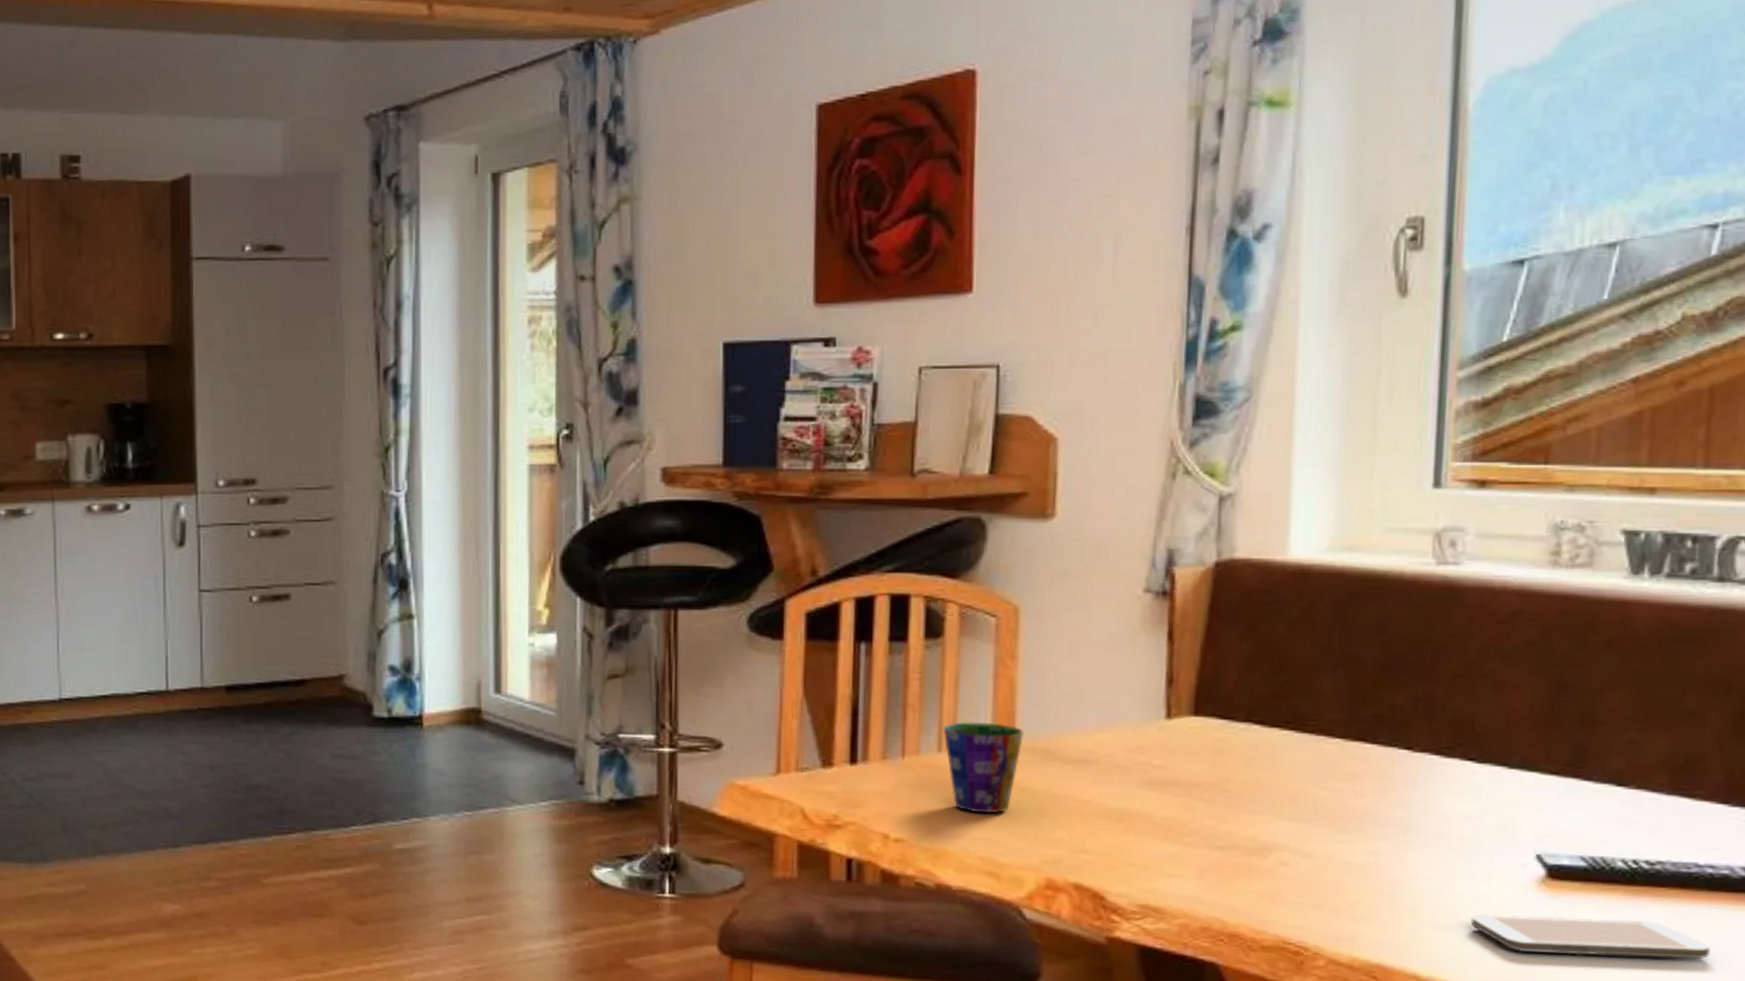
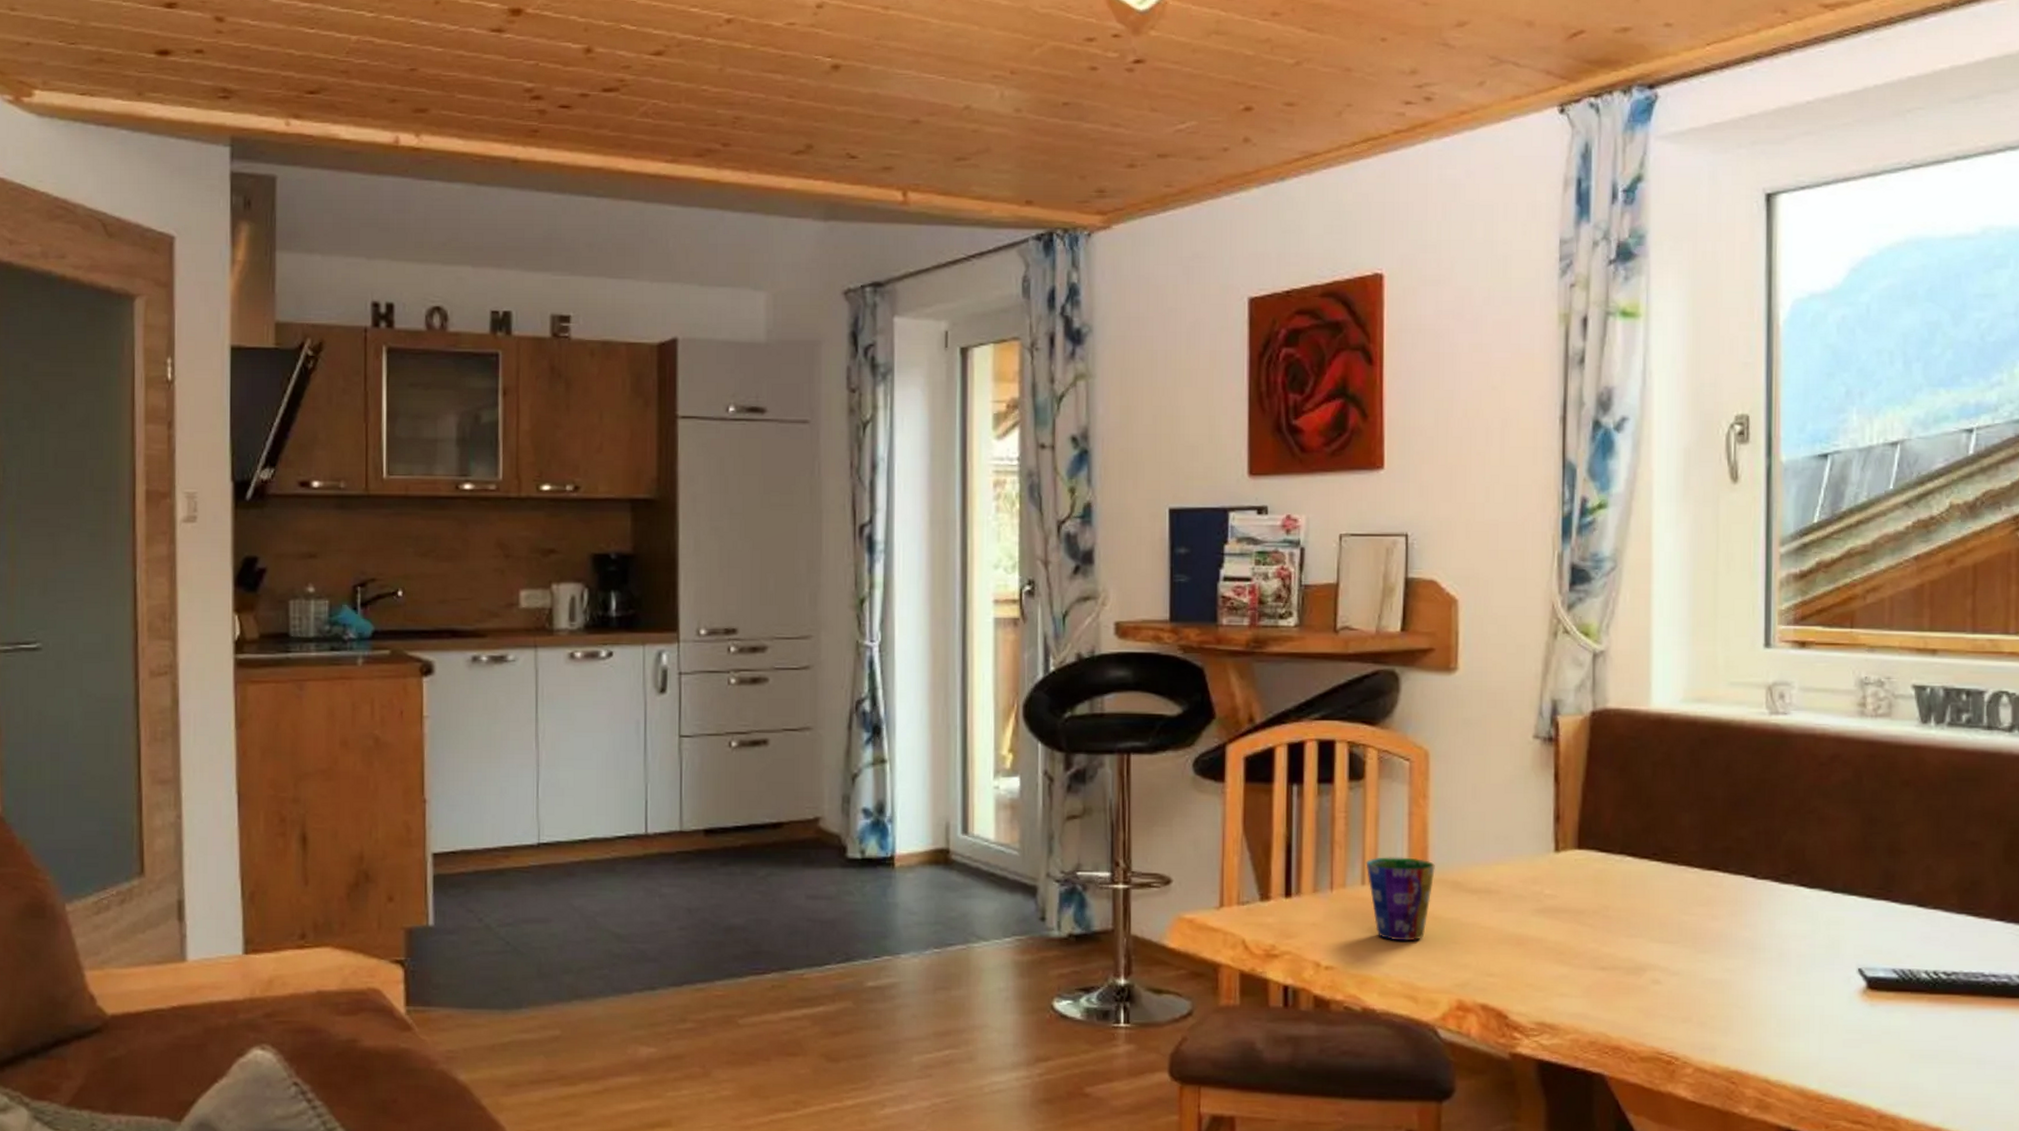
smartphone: present [1470,914,1711,960] -> none [1808,1023,1997,1058]

